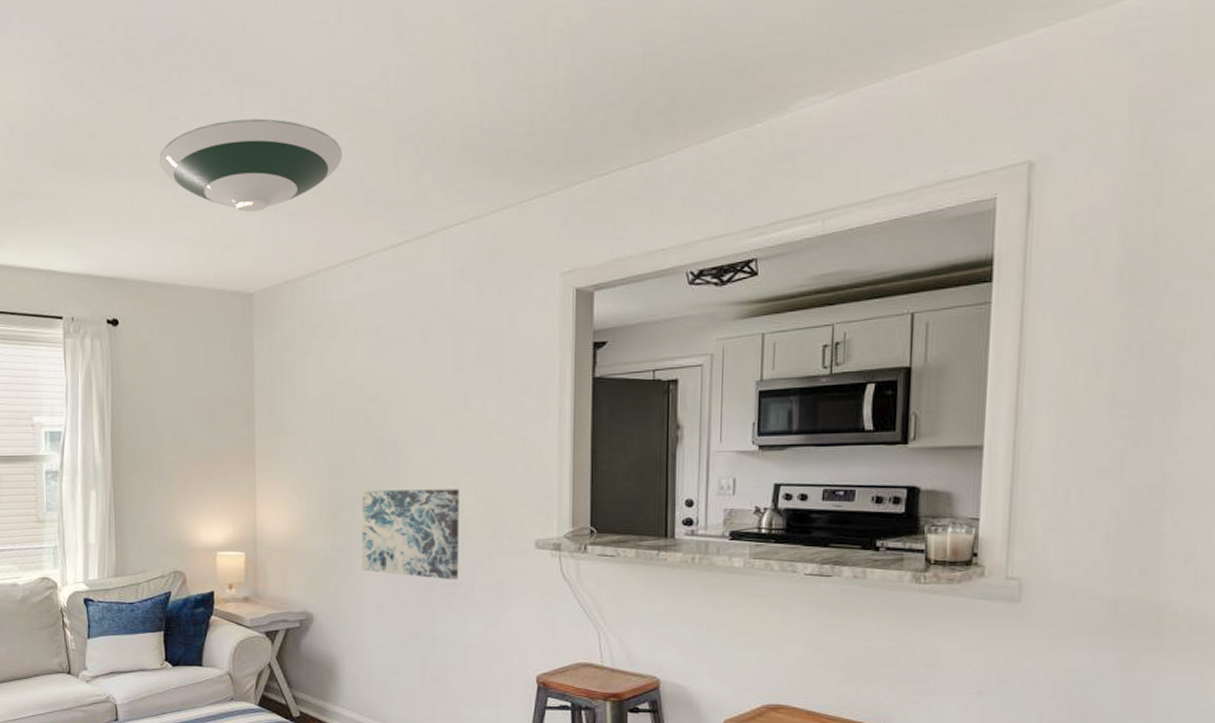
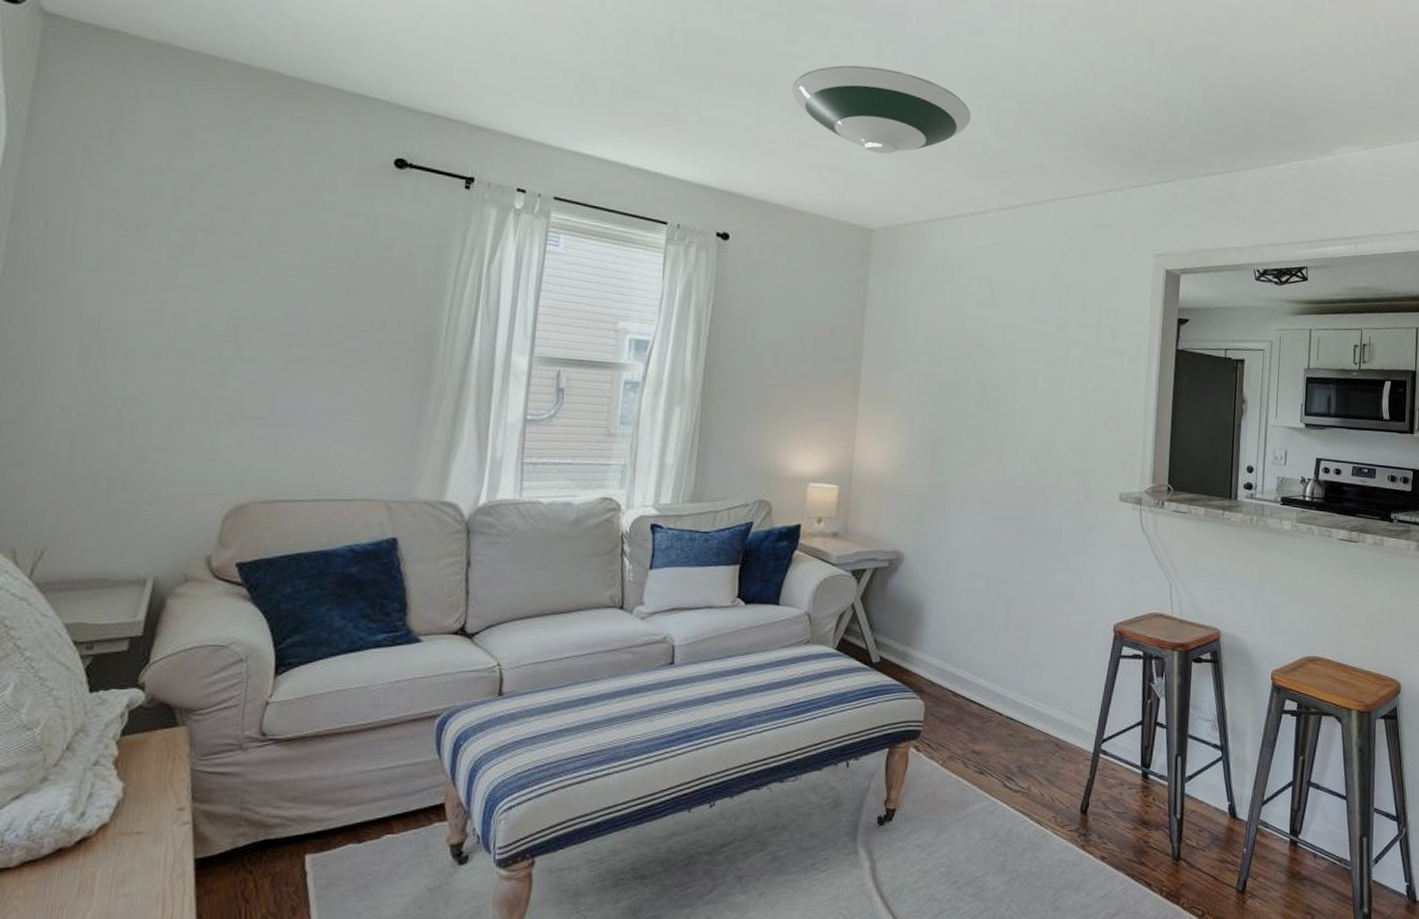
wall art: present [362,489,460,581] -> none [957,432,1055,527]

